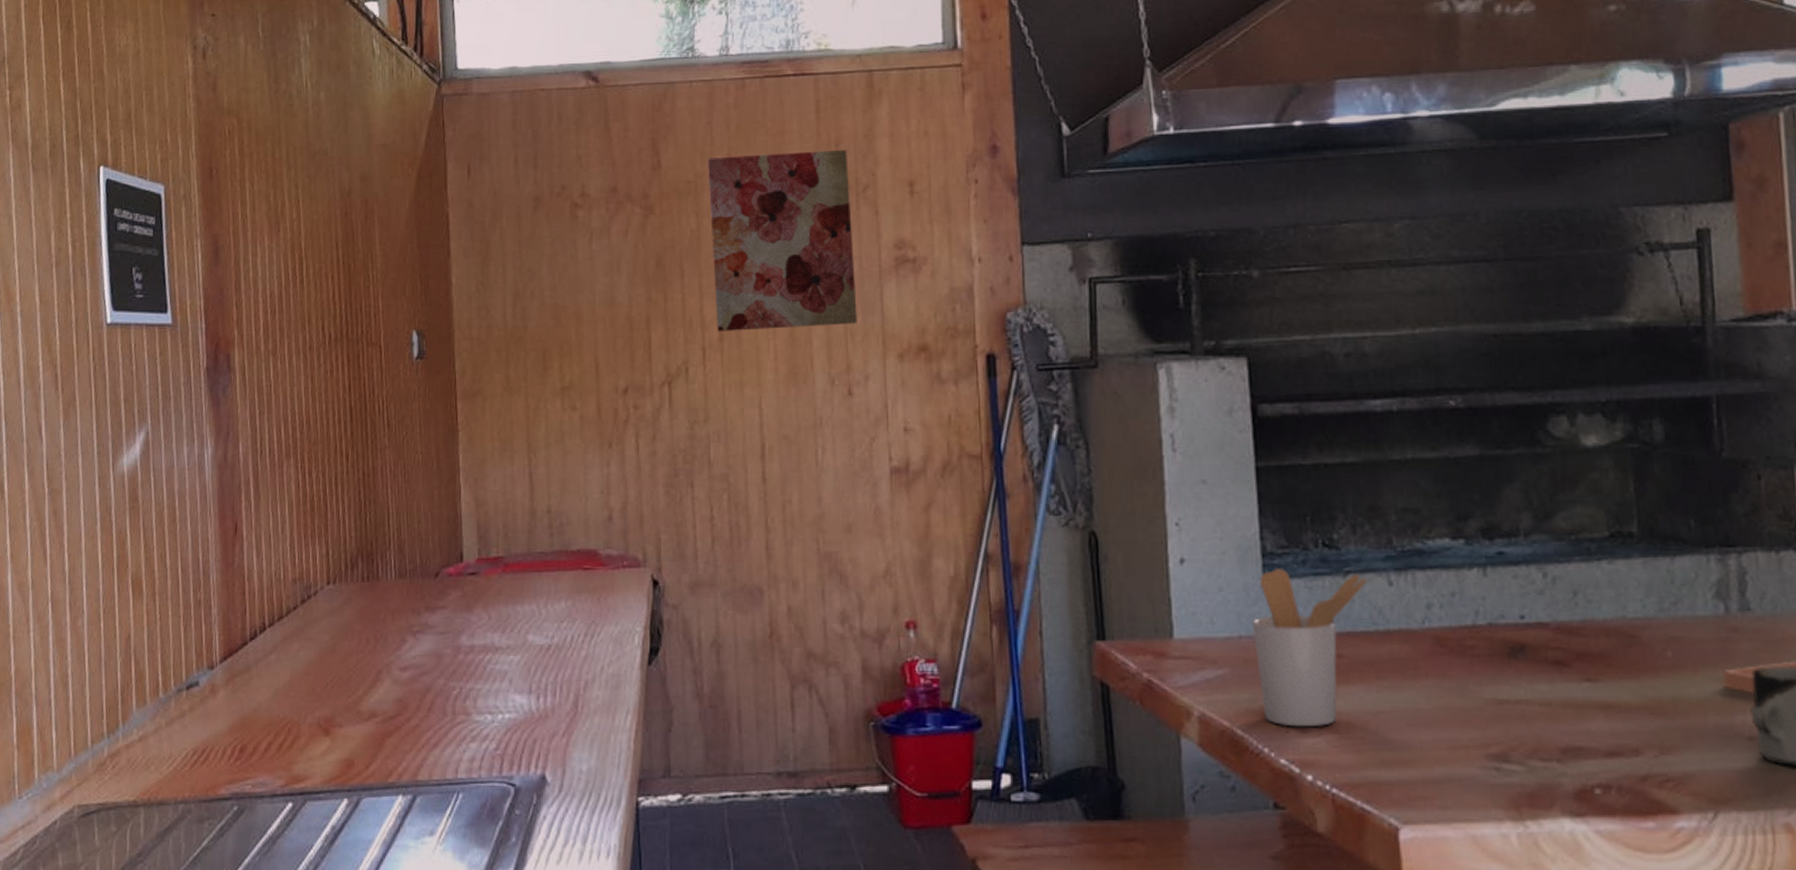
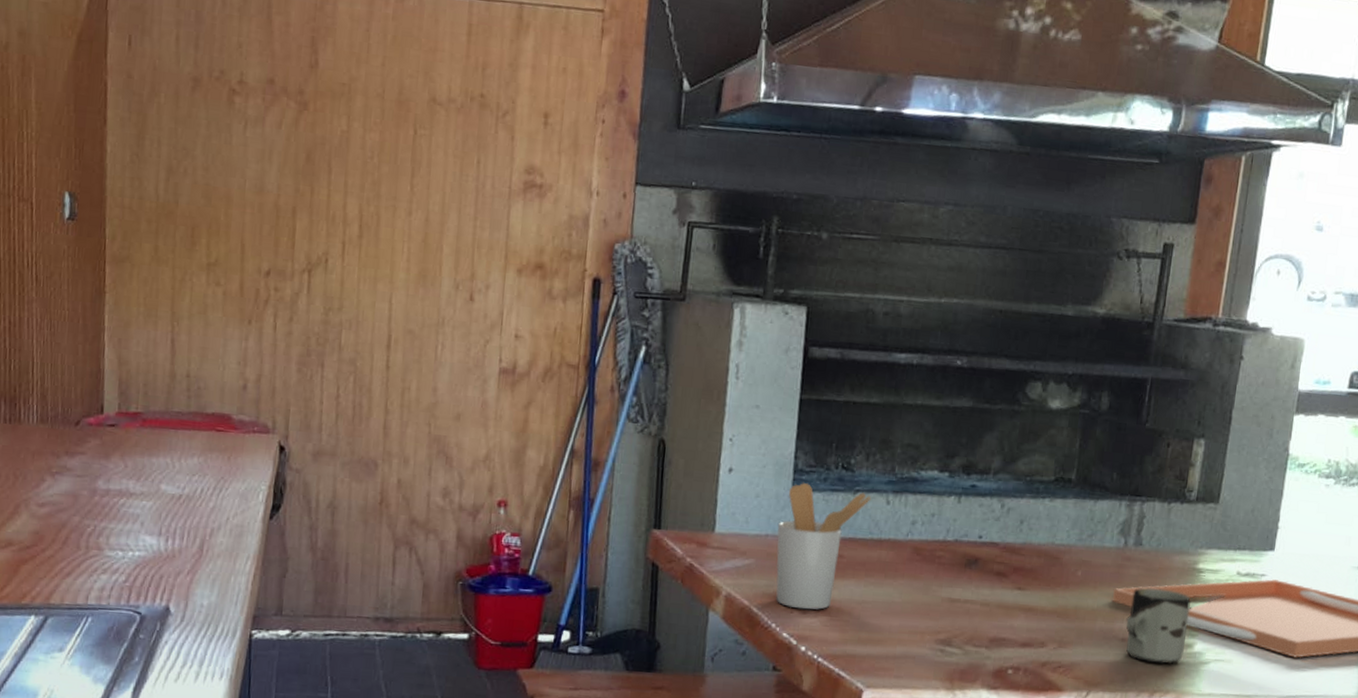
wall art: present [708,149,857,333] -> none [357,64,492,237]

